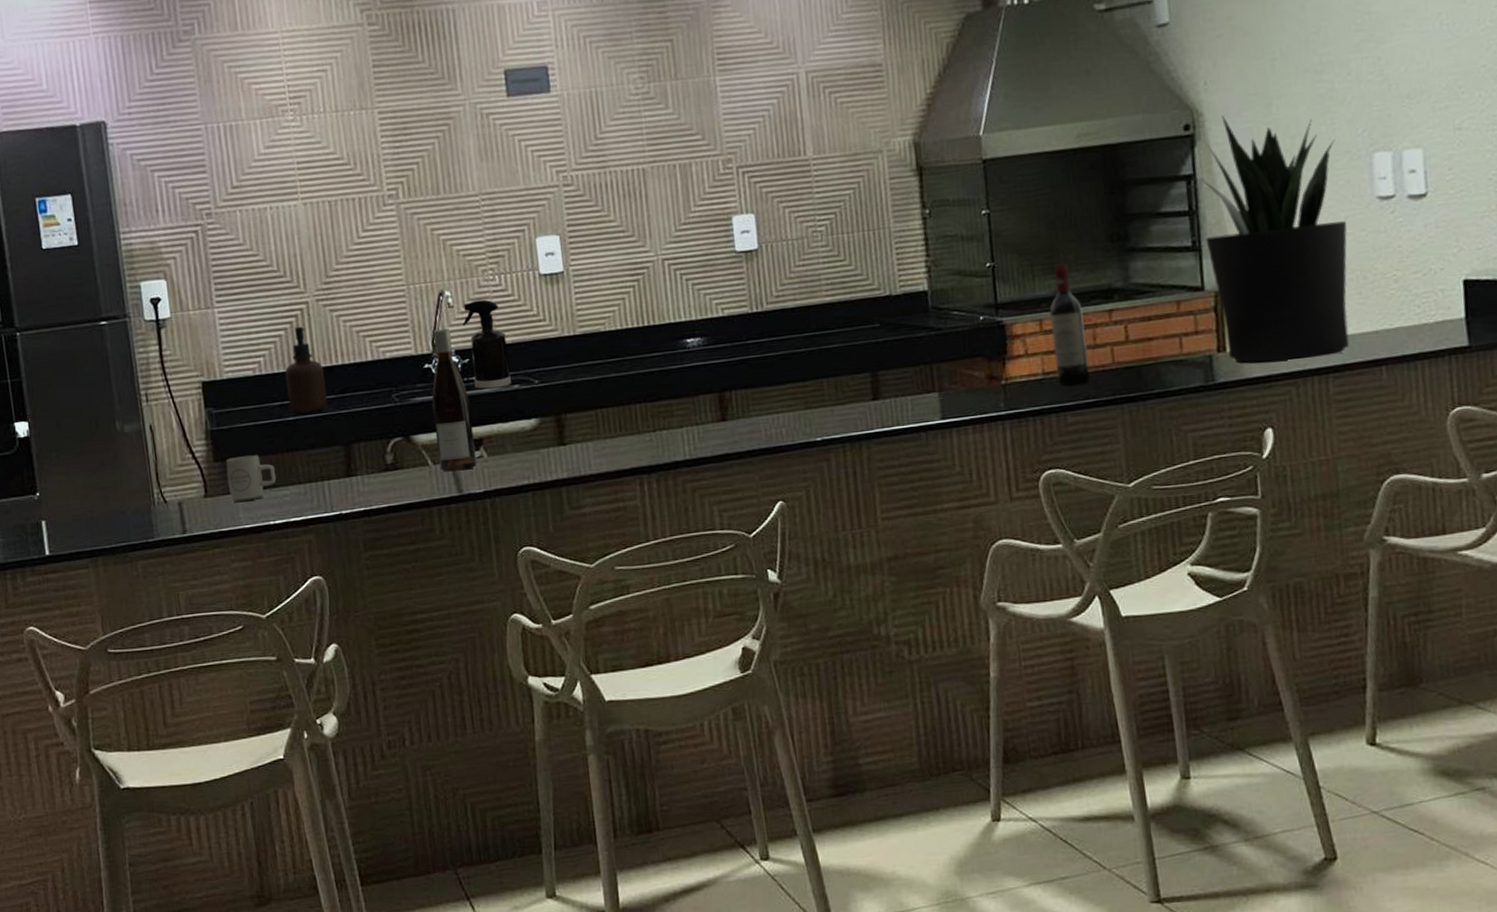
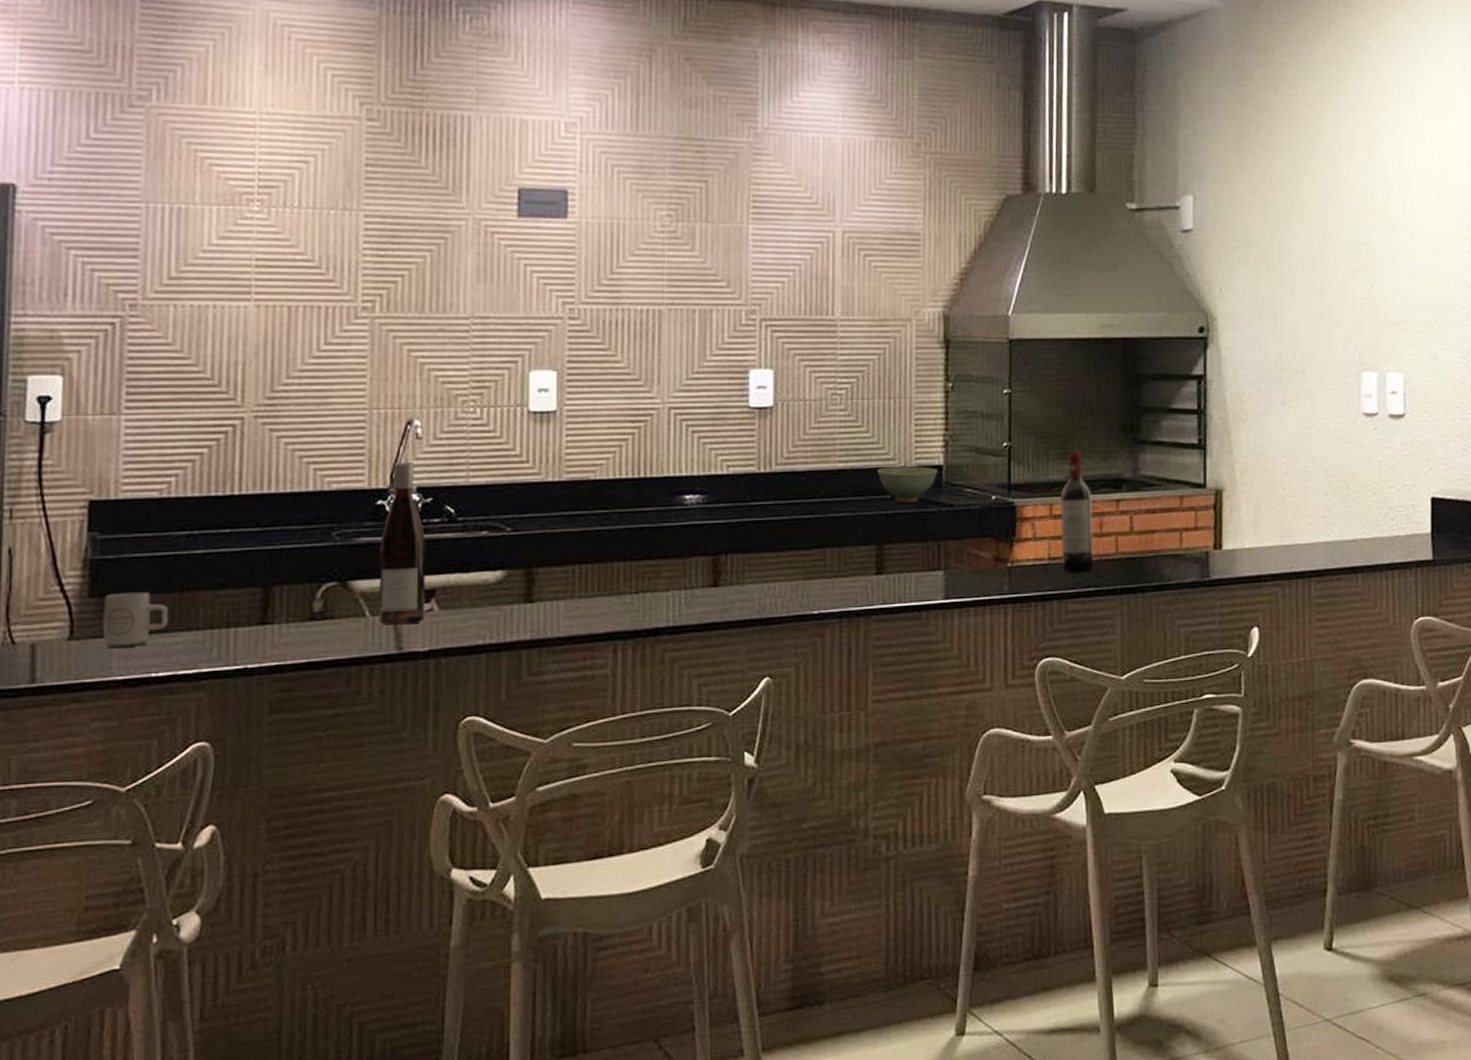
soap dispenser: present [284,326,328,415] -> none [199,445,251,548]
spray bottle: present [462,299,511,389] -> none [430,433,480,534]
bowl: none [863,293,923,330] -> present [877,466,938,502]
planter: present [1202,116,1350,363] -> none [1210,322,1336,563]

